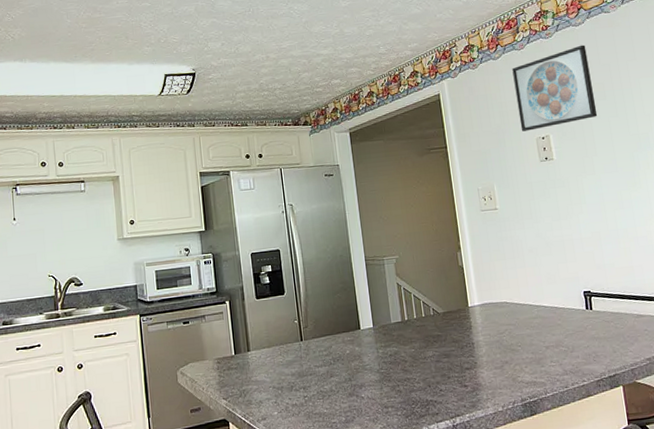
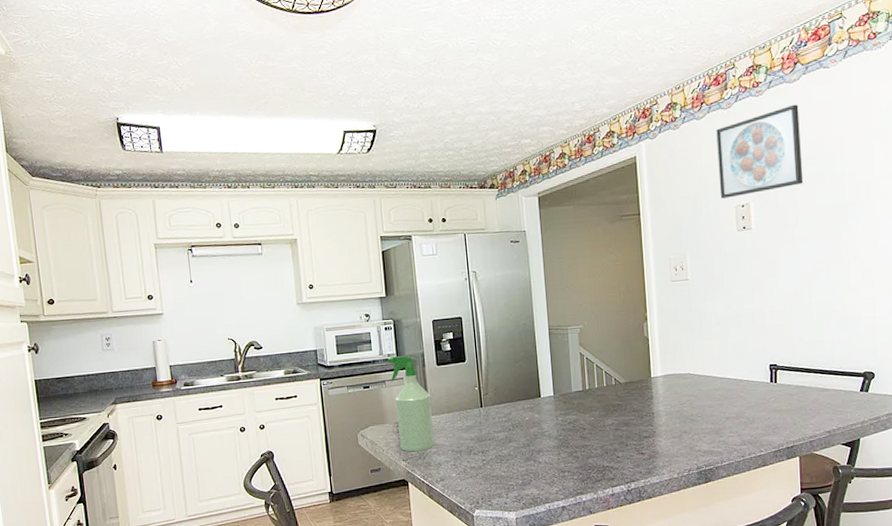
spray bottle: none [207,289,255,390] -> present [387,355,435,452]

